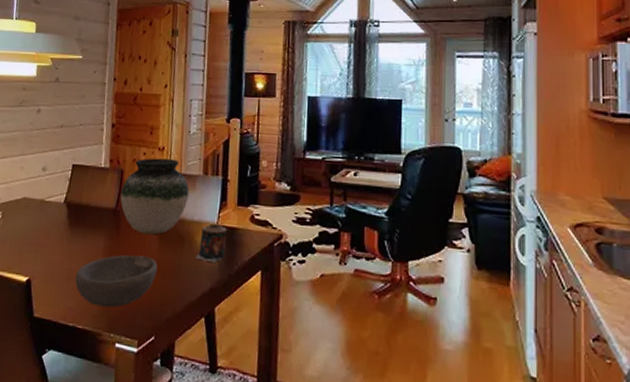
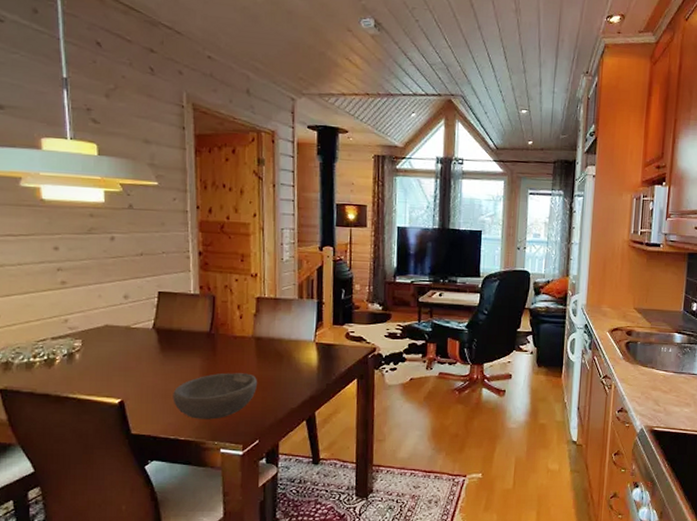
vase: present [120,158,189,235] -> none [214,284,285,354]
candle: present [196,223,227,264] -> none [295,341,324,375]

